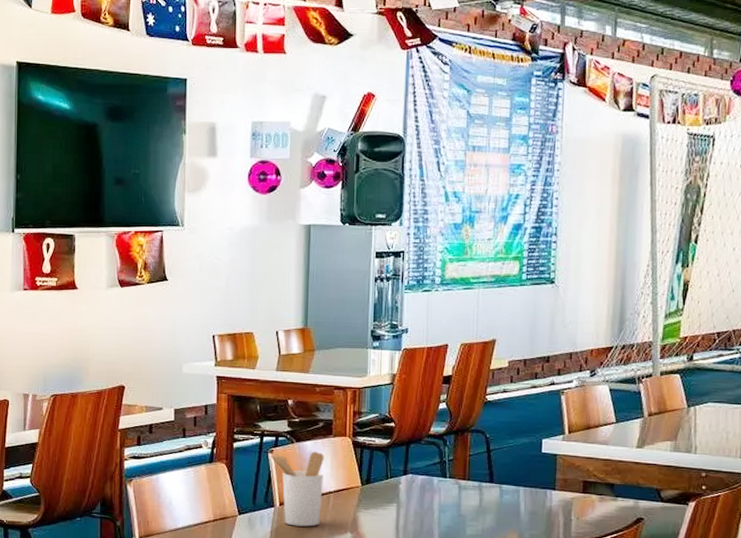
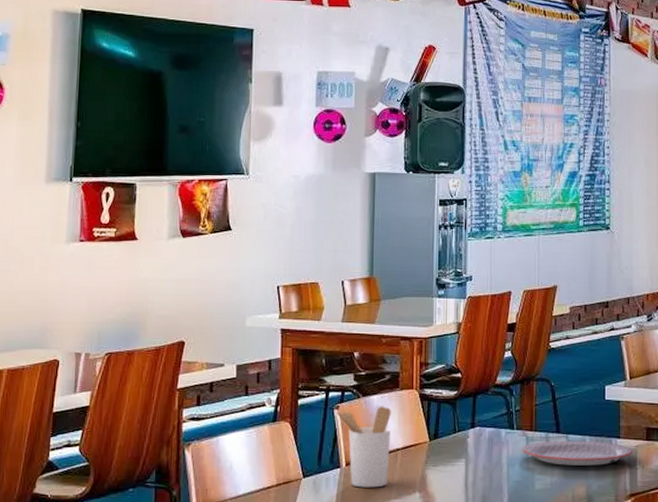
plate: none [455,490,568,515] -> present [523,440,633,466]

